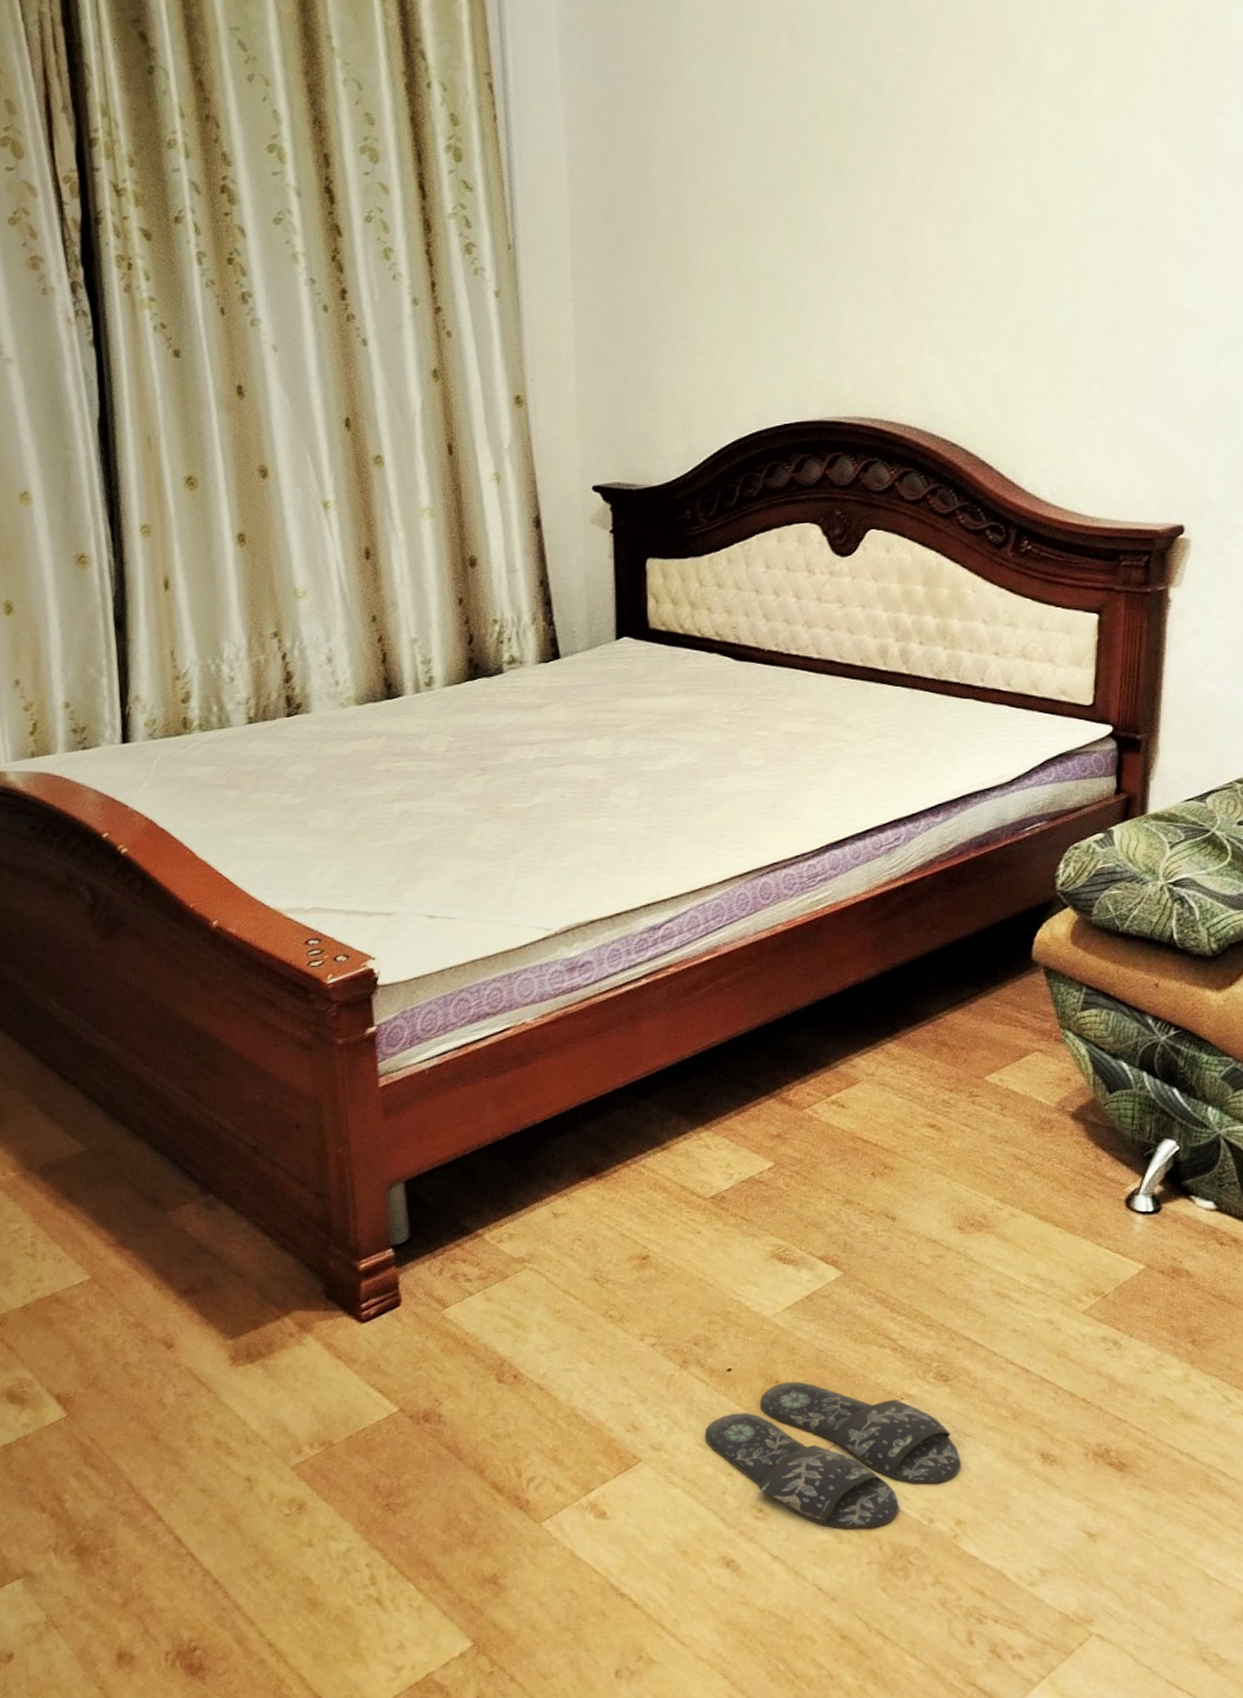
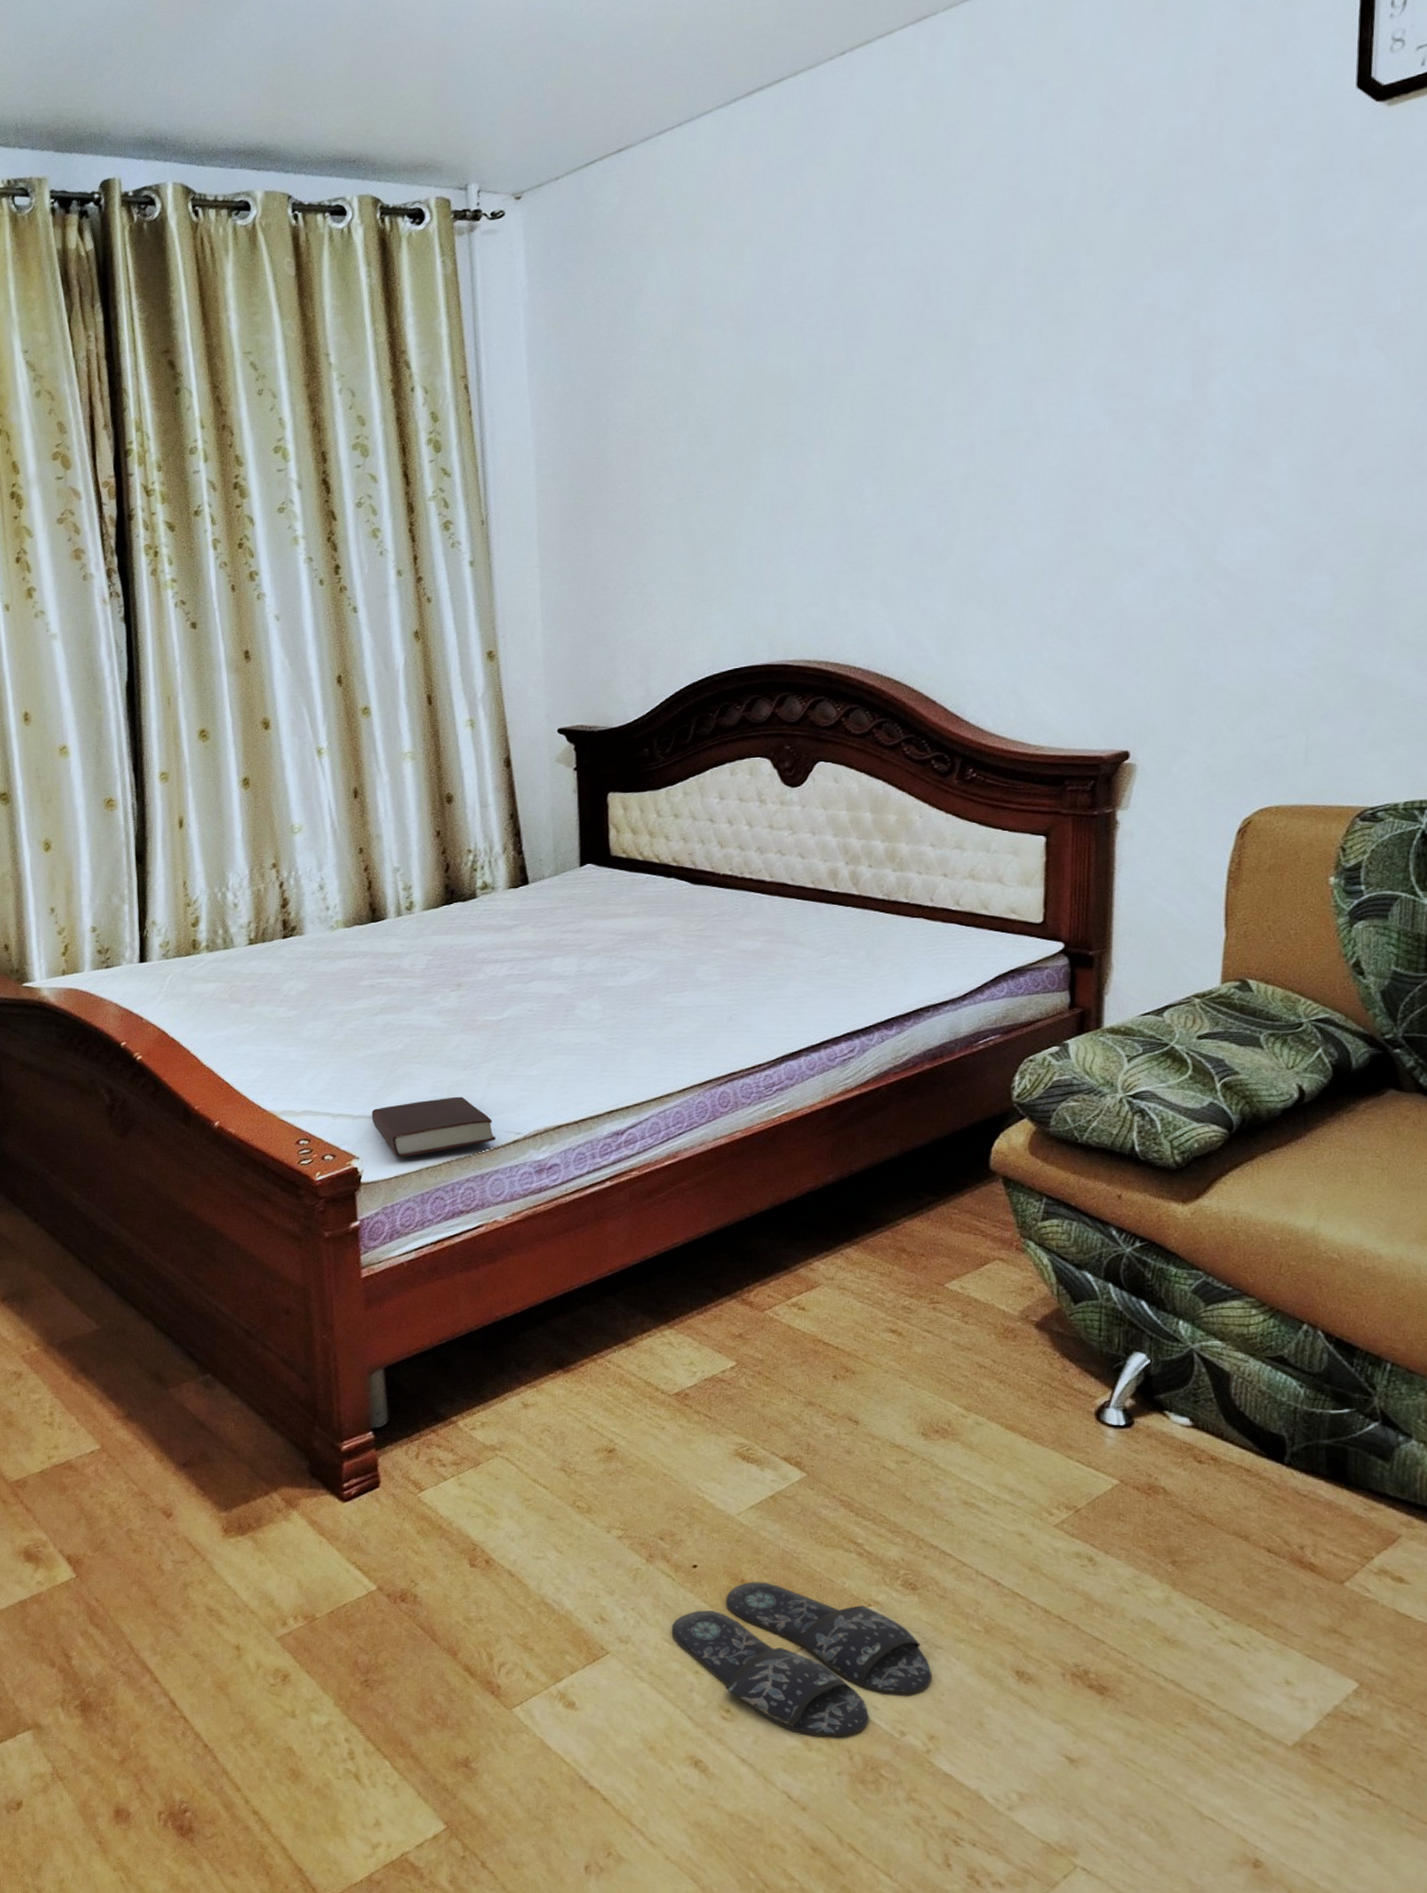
book: none [388,890,524,956] -> present [371,1096,496,1157]

